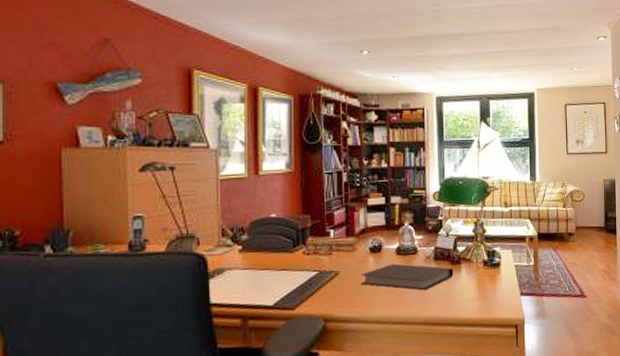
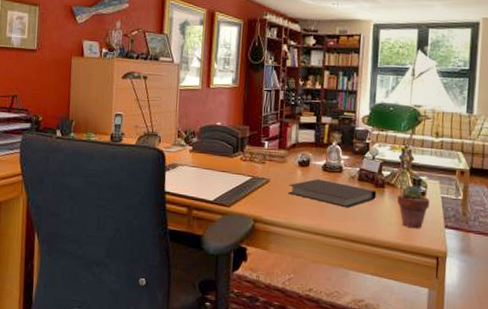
potted succulent: none [474,257,505,302] -> present [397,185,430,229]

